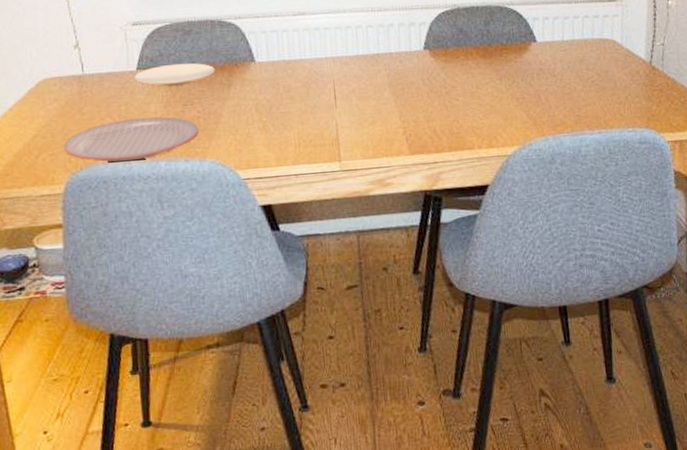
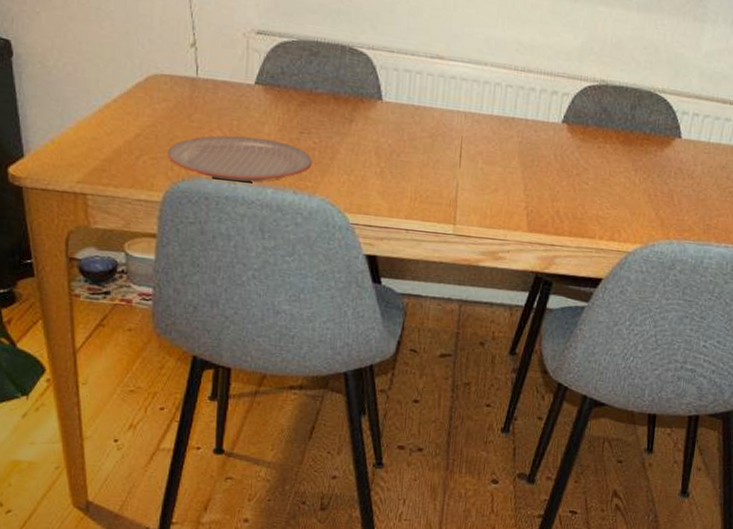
plate: present [134,63,215,86] -> none [251,84,339,111]

